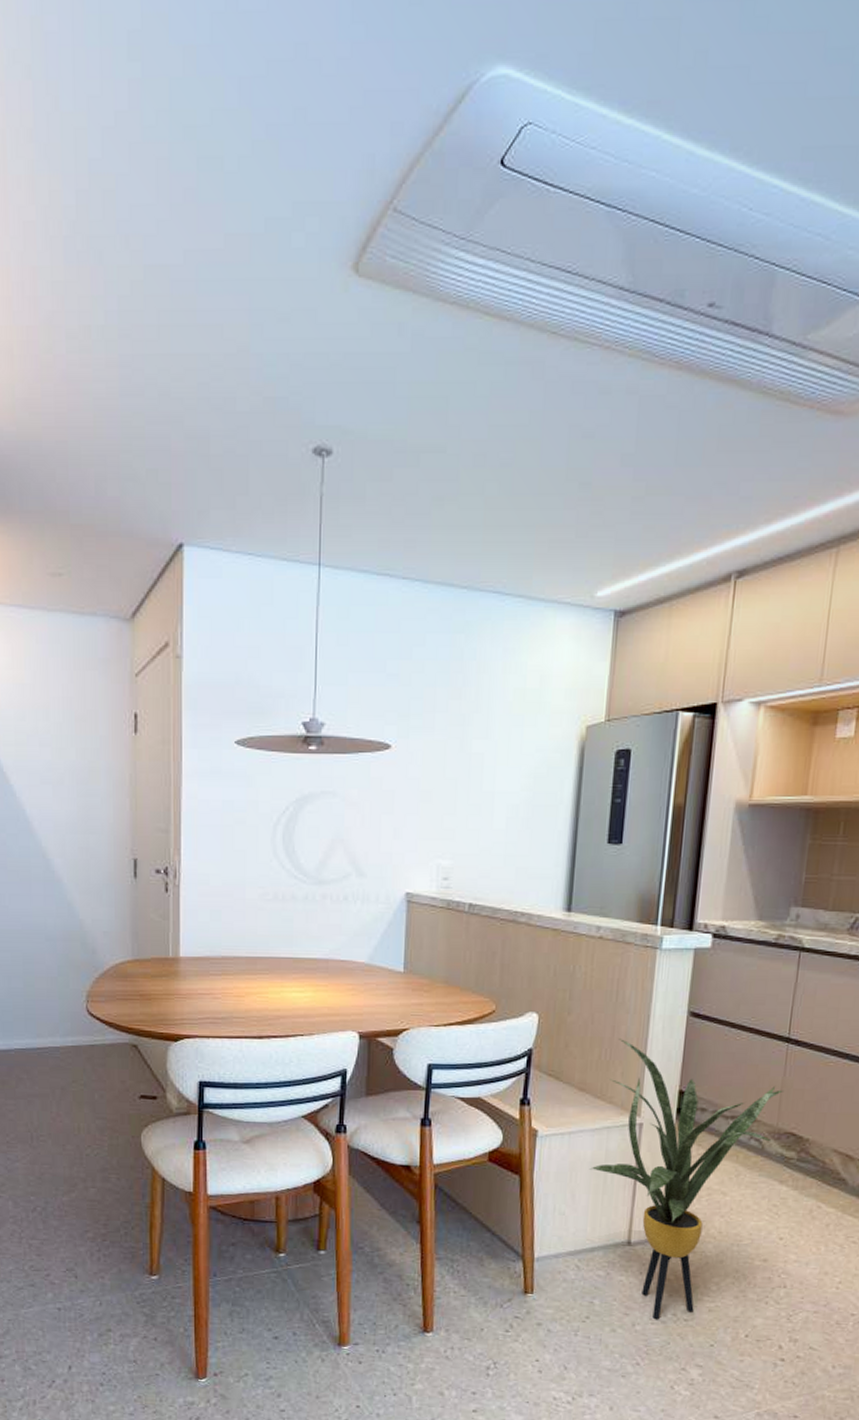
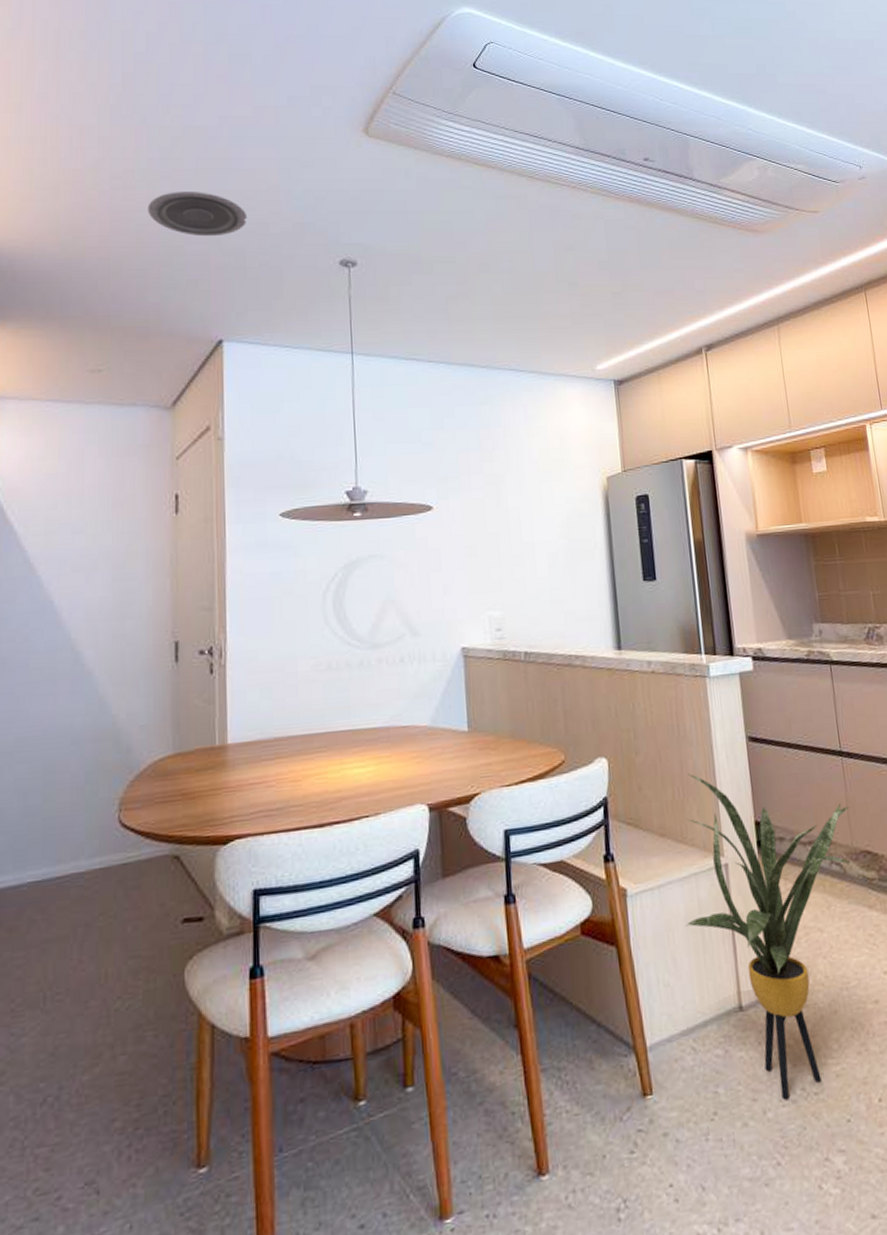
recessed light: none [105,355,213,415] -> present [147,192,248,237]

